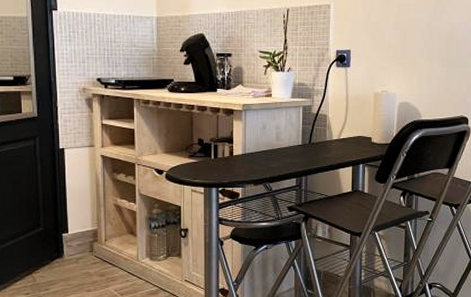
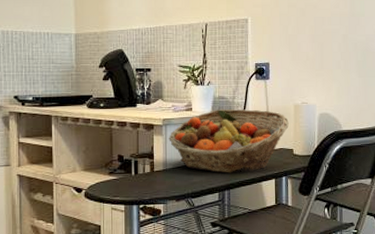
fruit basket: none [248,96,368,159] -> present [169,109,289,173]

